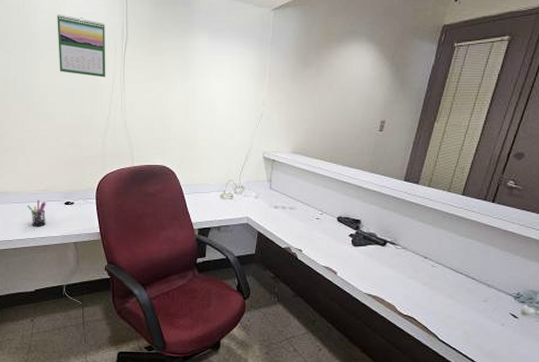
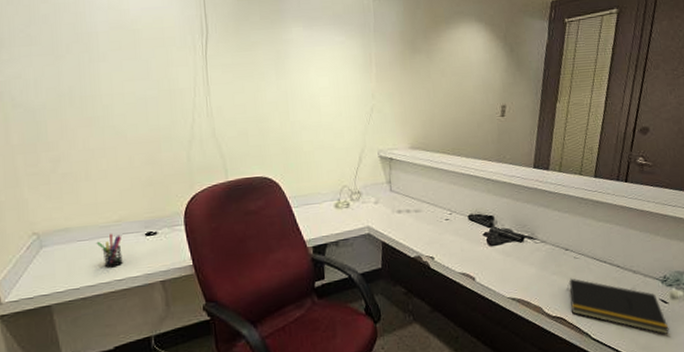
calendar: present [57,14,106,77] -> none [119,10,185,80]
notepad: none [420,283,515,345] -> present [566,278,669,334]

